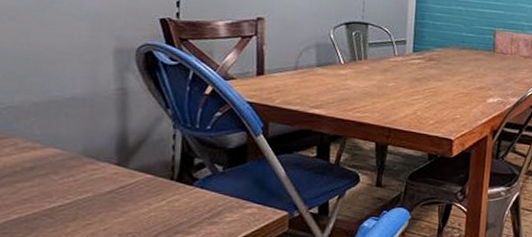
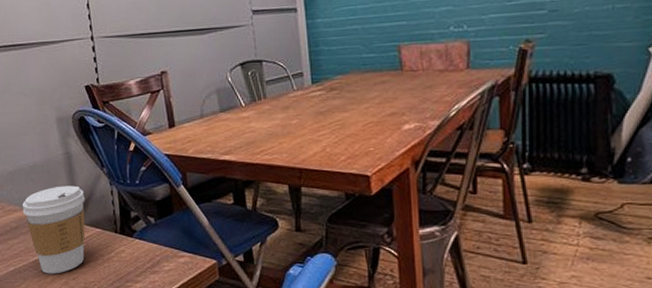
coffee cup: none [44,124,138,224] -> present [22,185,85,274]

